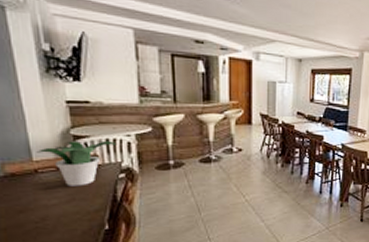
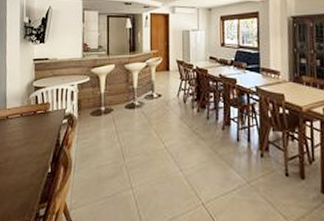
potted plant: present [36,140,117,186] -> none [9,90,64,131]

